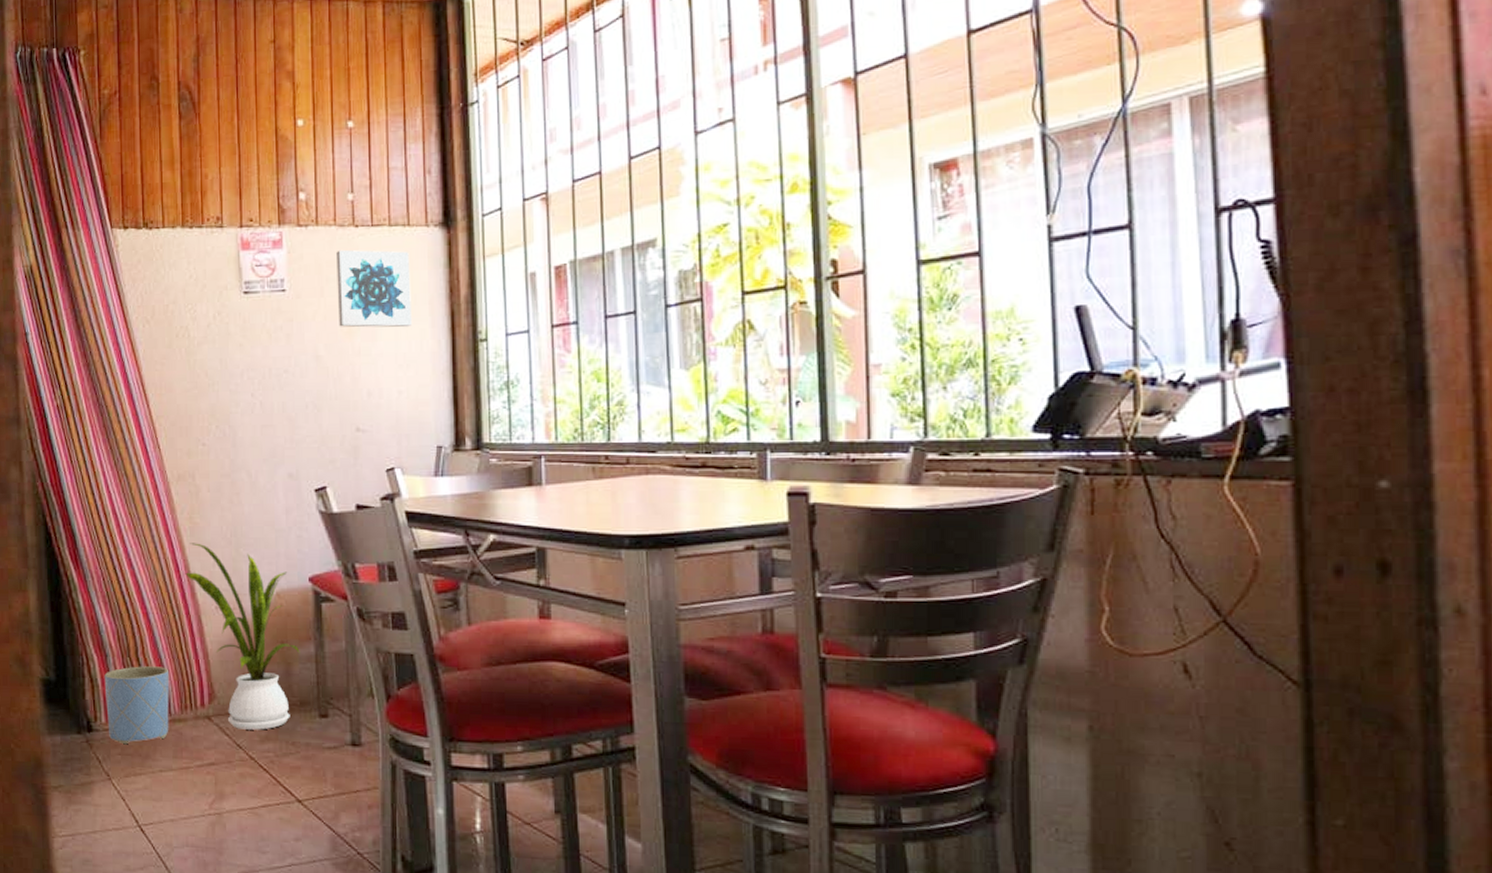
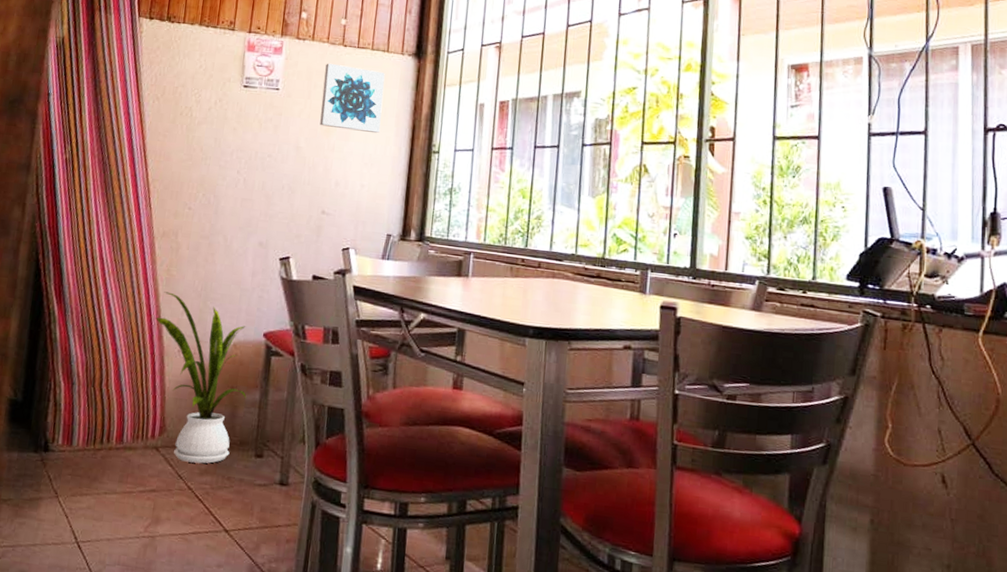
planter: present [104,666,169,745] -> none [63,396,127,467]

